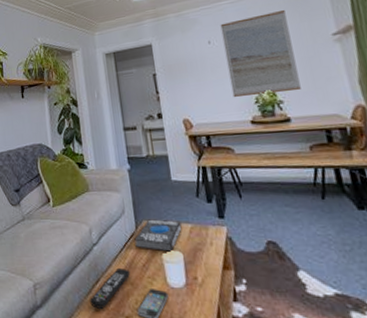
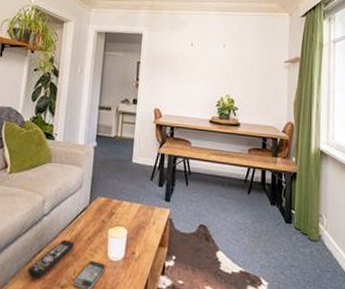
book: present [134,219,182,252] -> none [85,196,132,228]
wall art: present [220,10,301,97] -> none [200,31,256,102]

